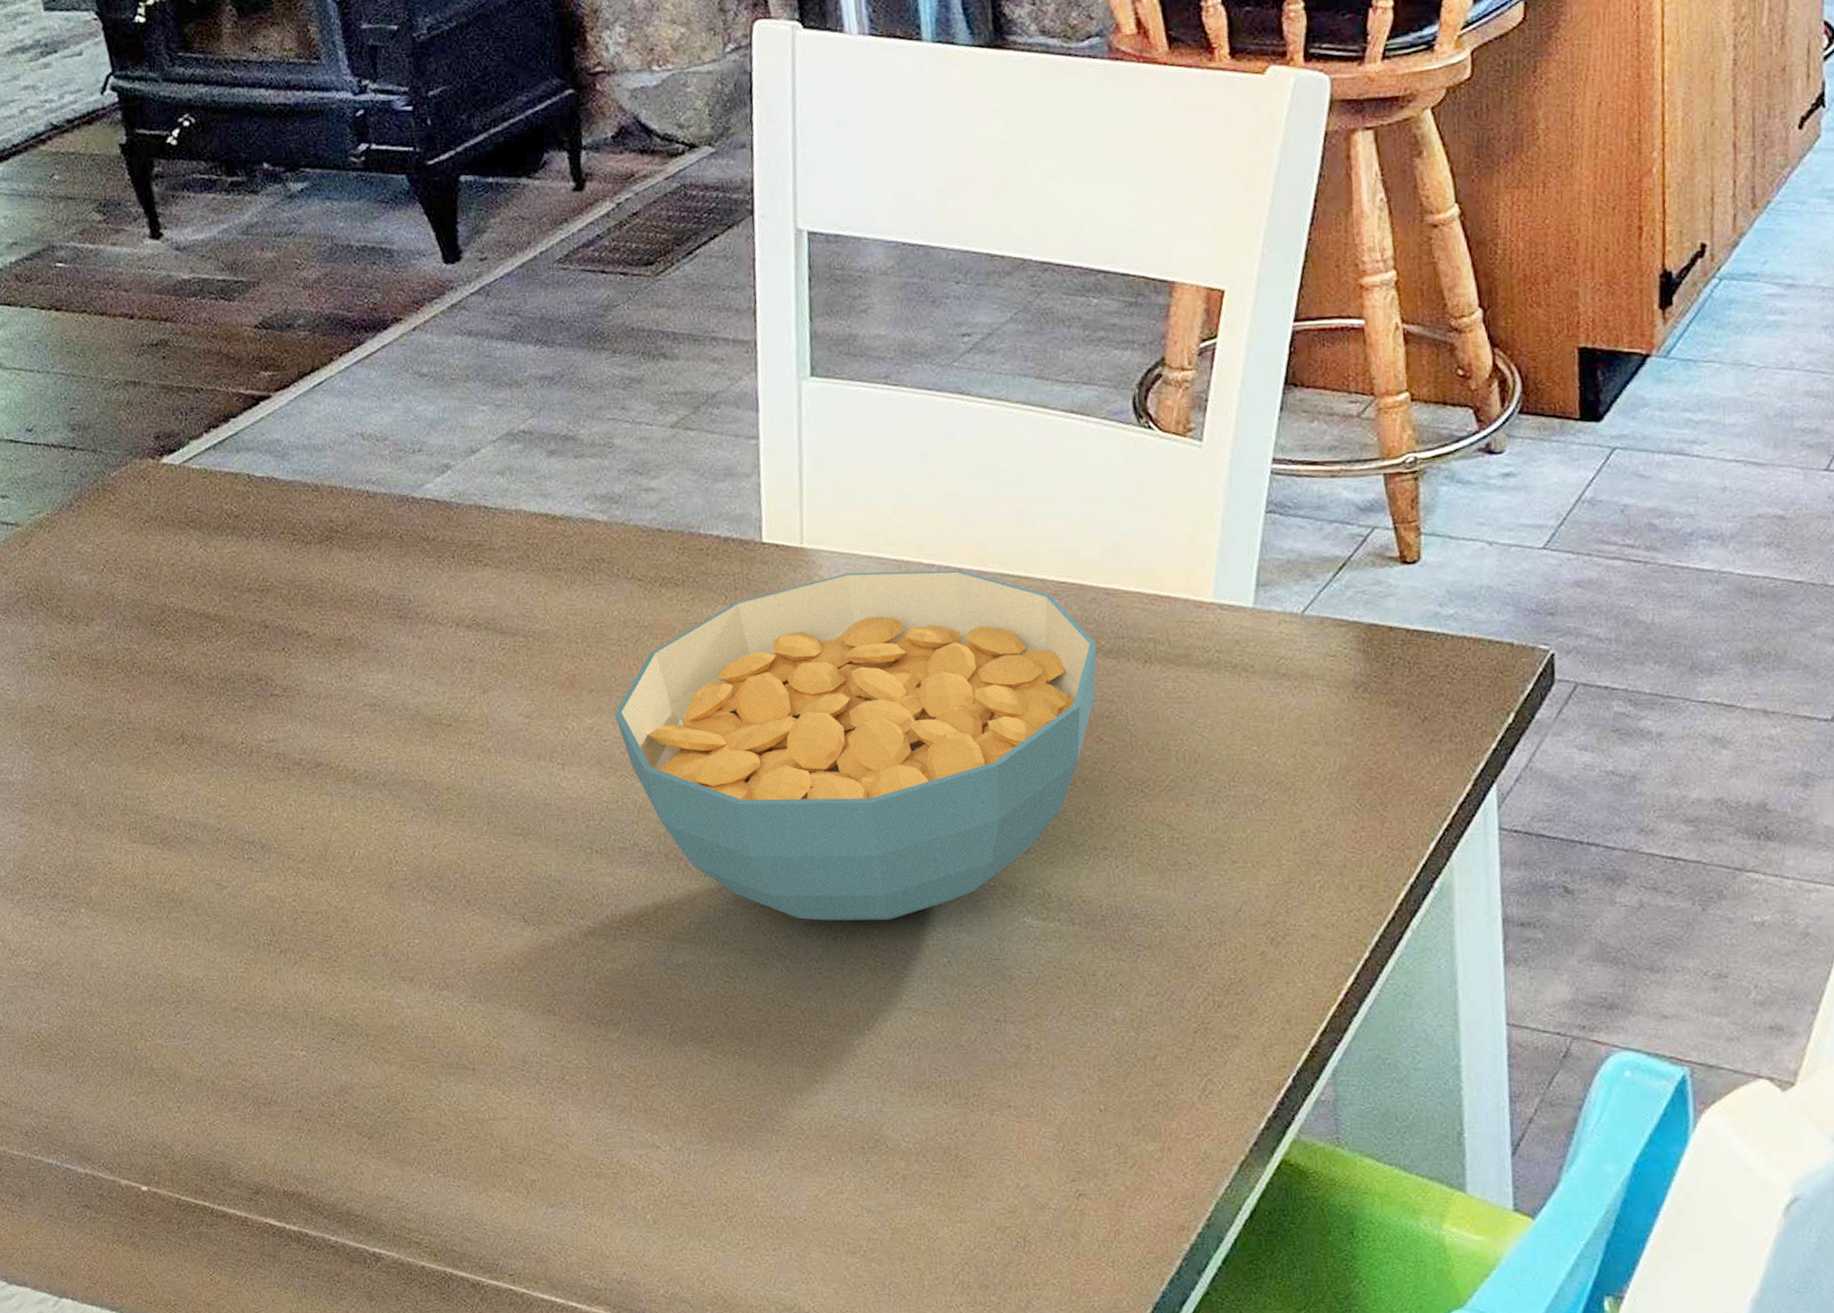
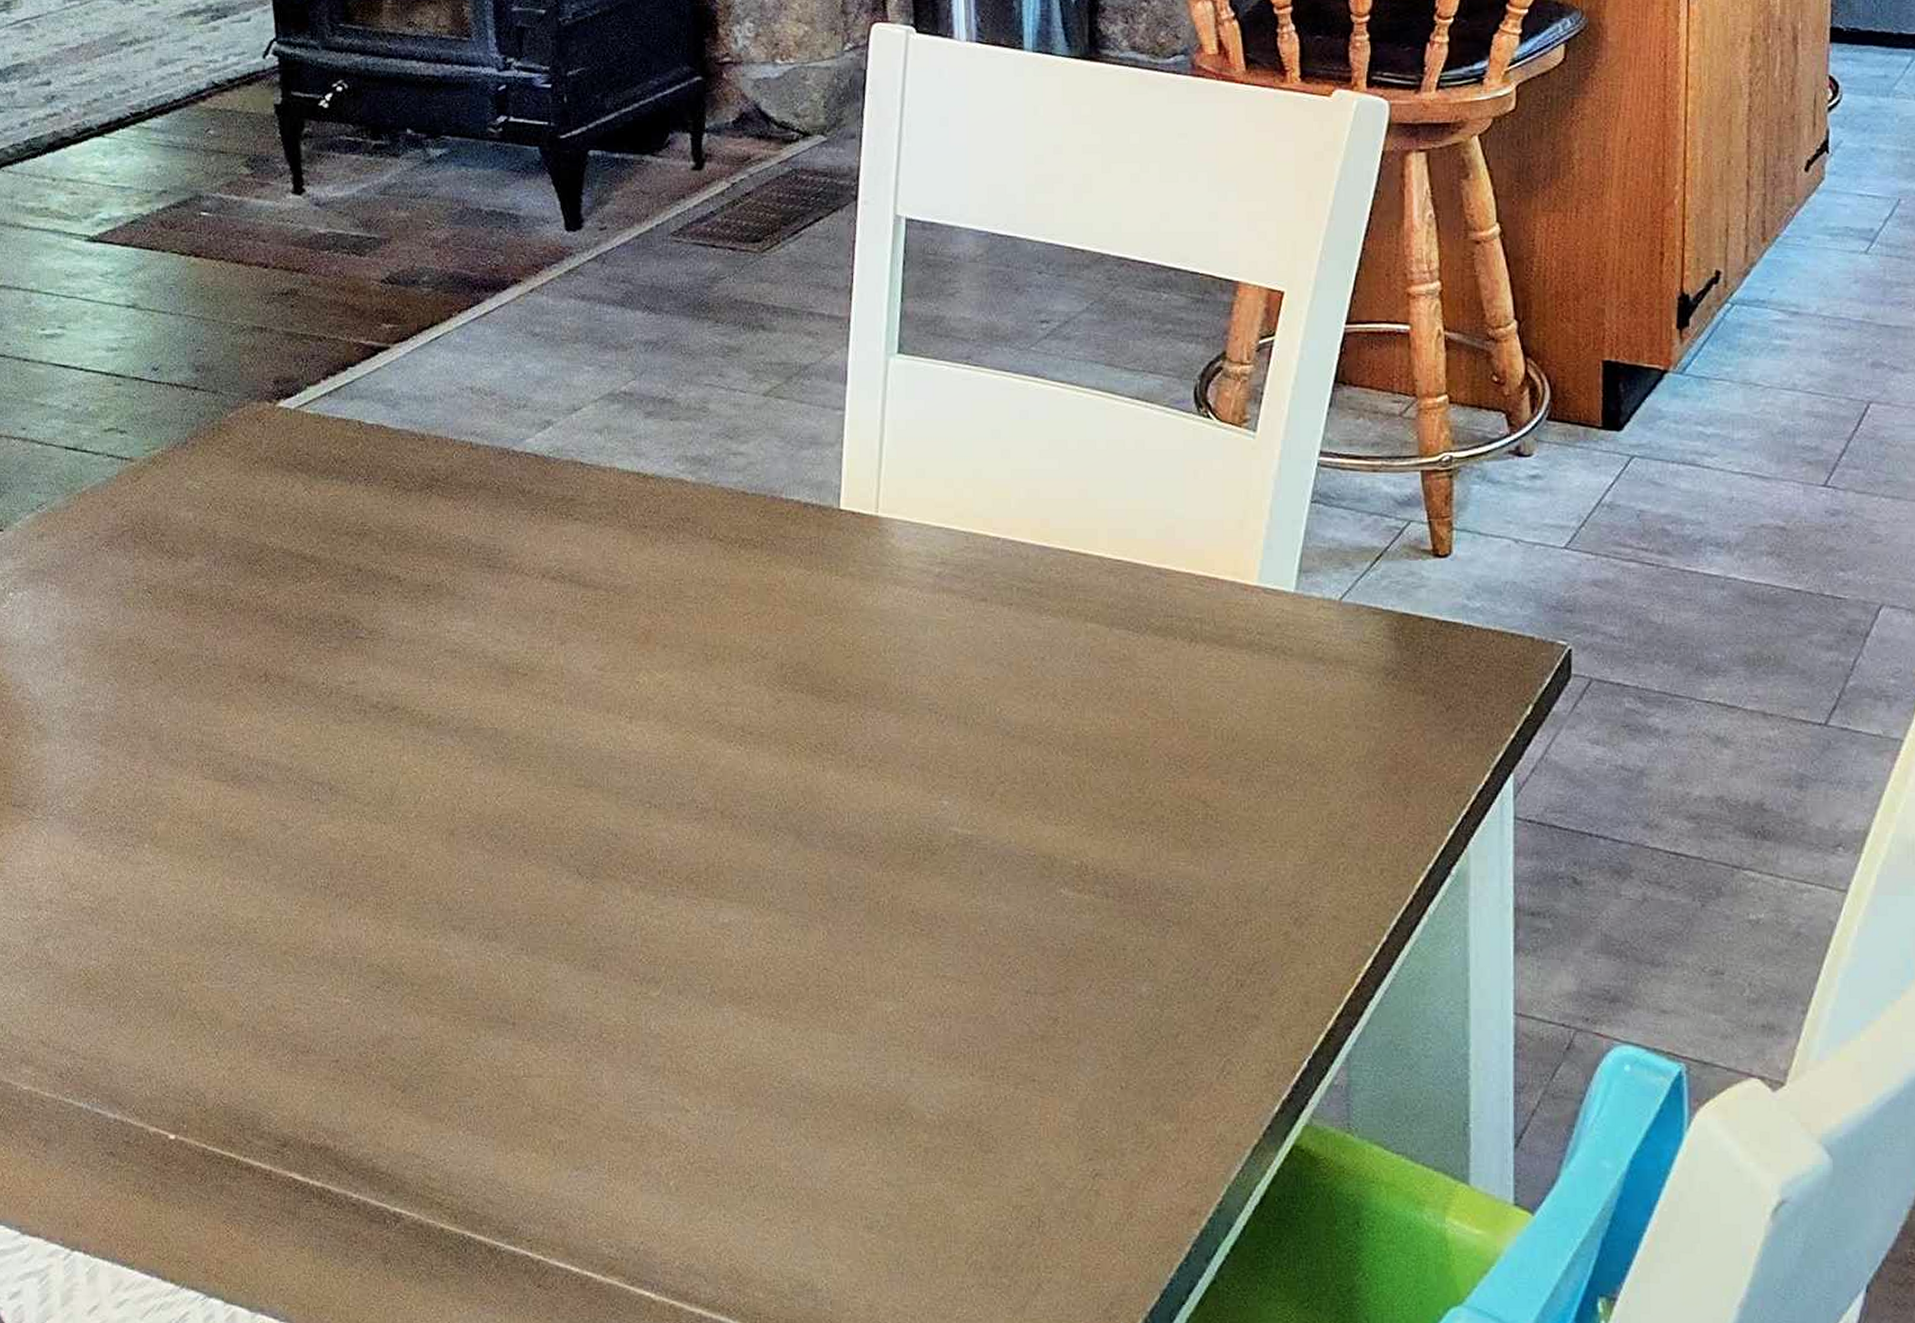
cereal bowl: present [615,570,1097,921] -> none [685,542,1147,886]

